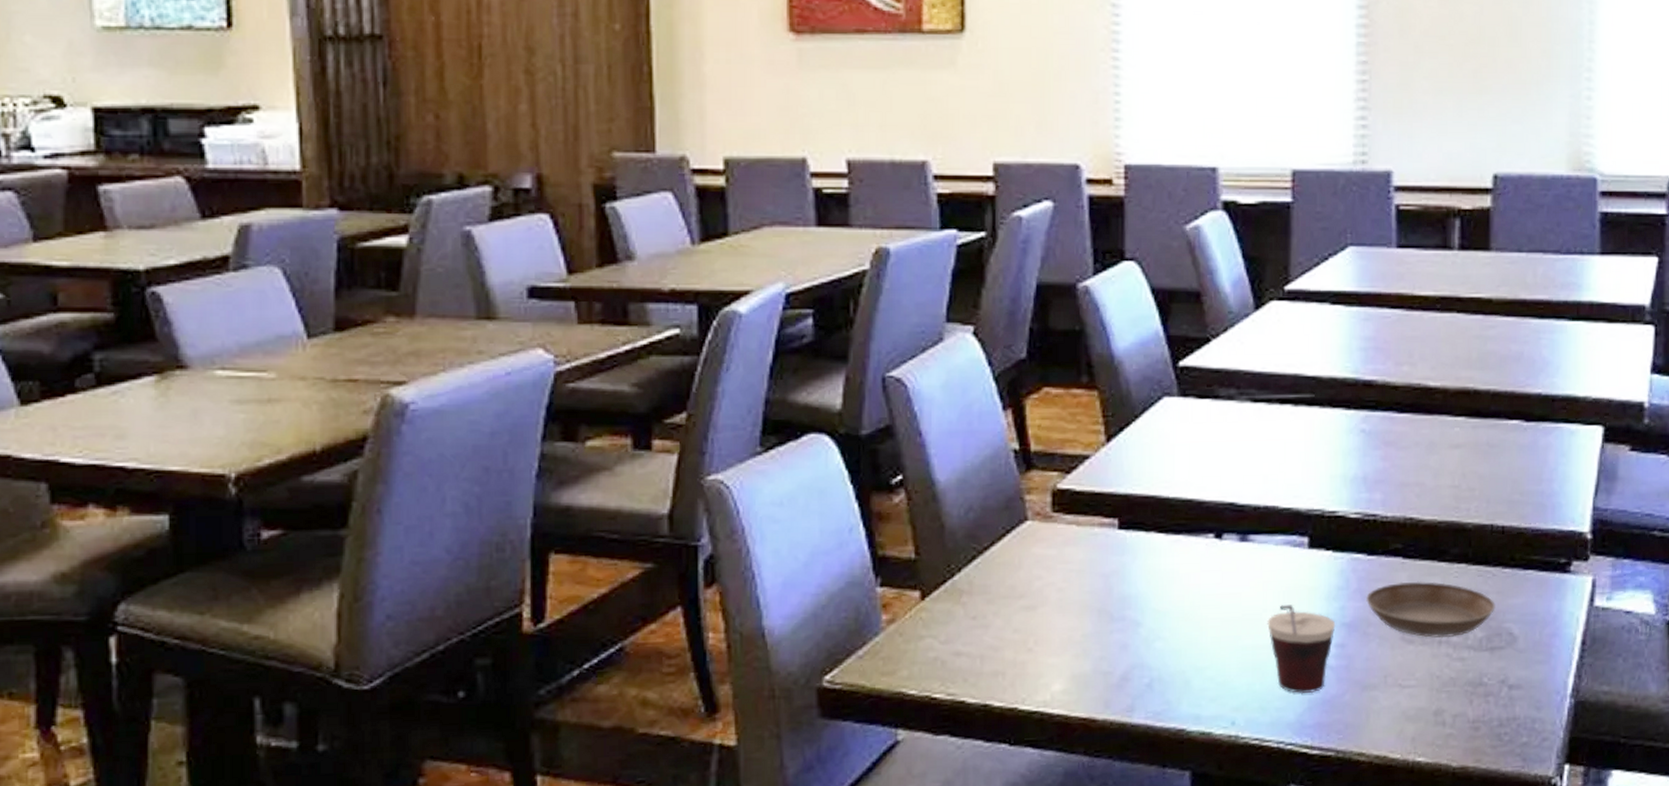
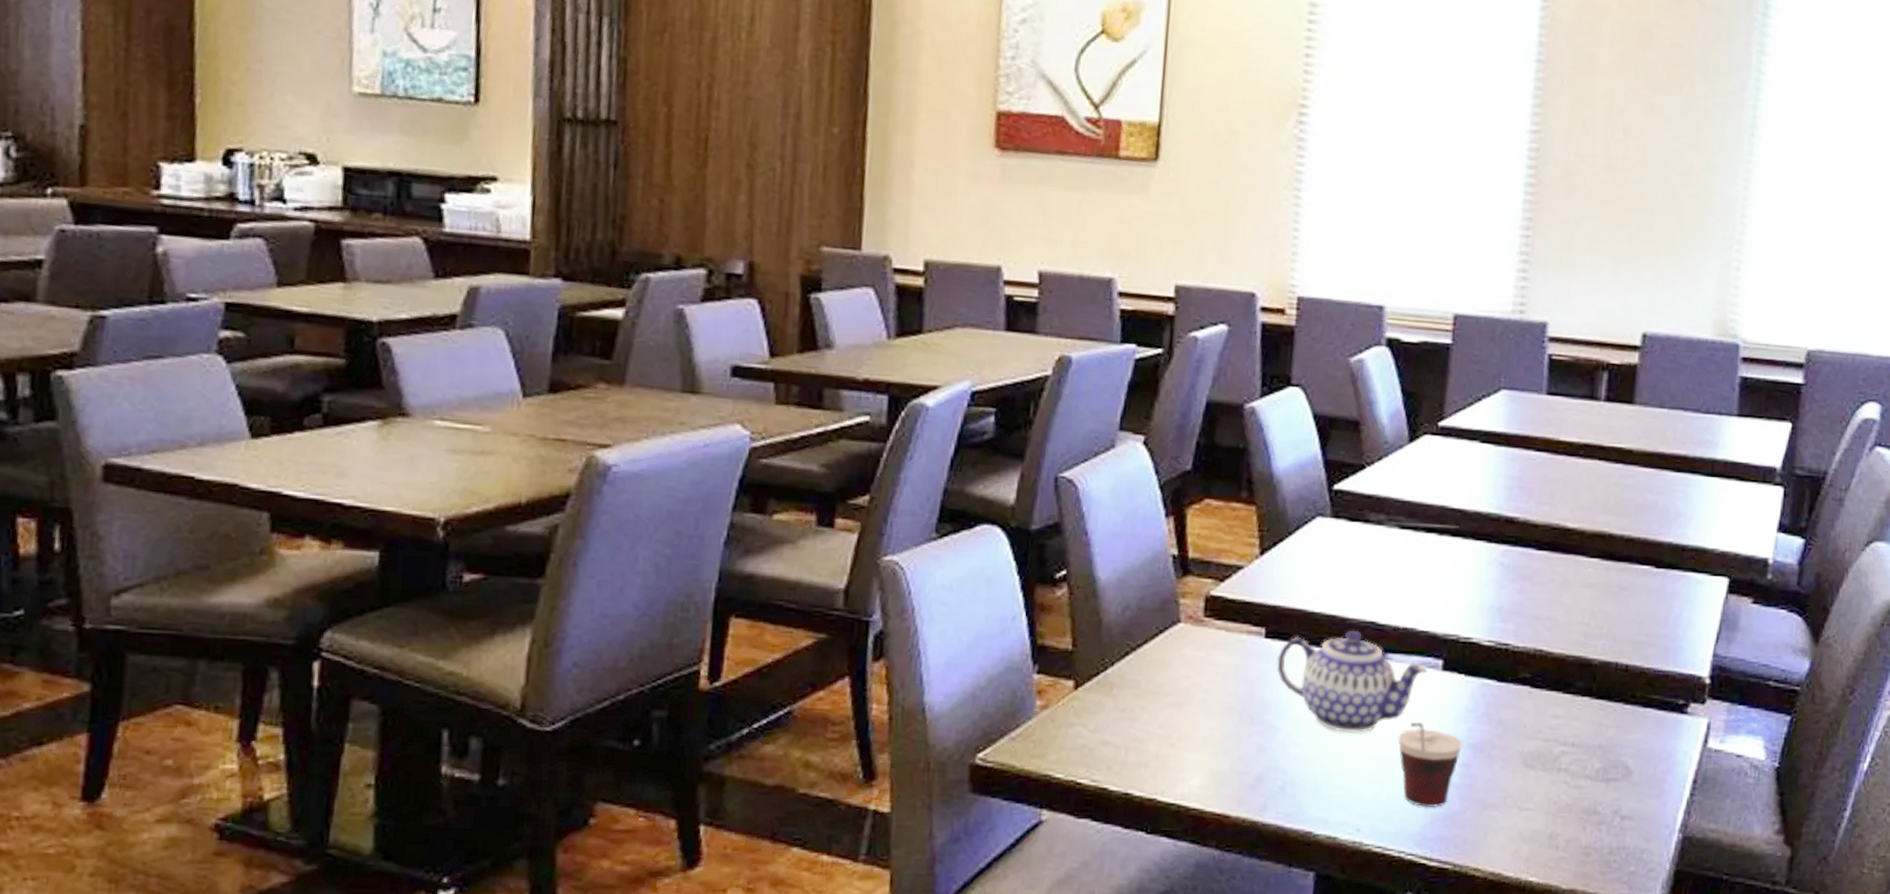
teapot: none [1133,514,1293,622] -> present [1276,631,1428,733]
saucer: present [1366,581,1495,638] -> none [1493,709,1614,766]

